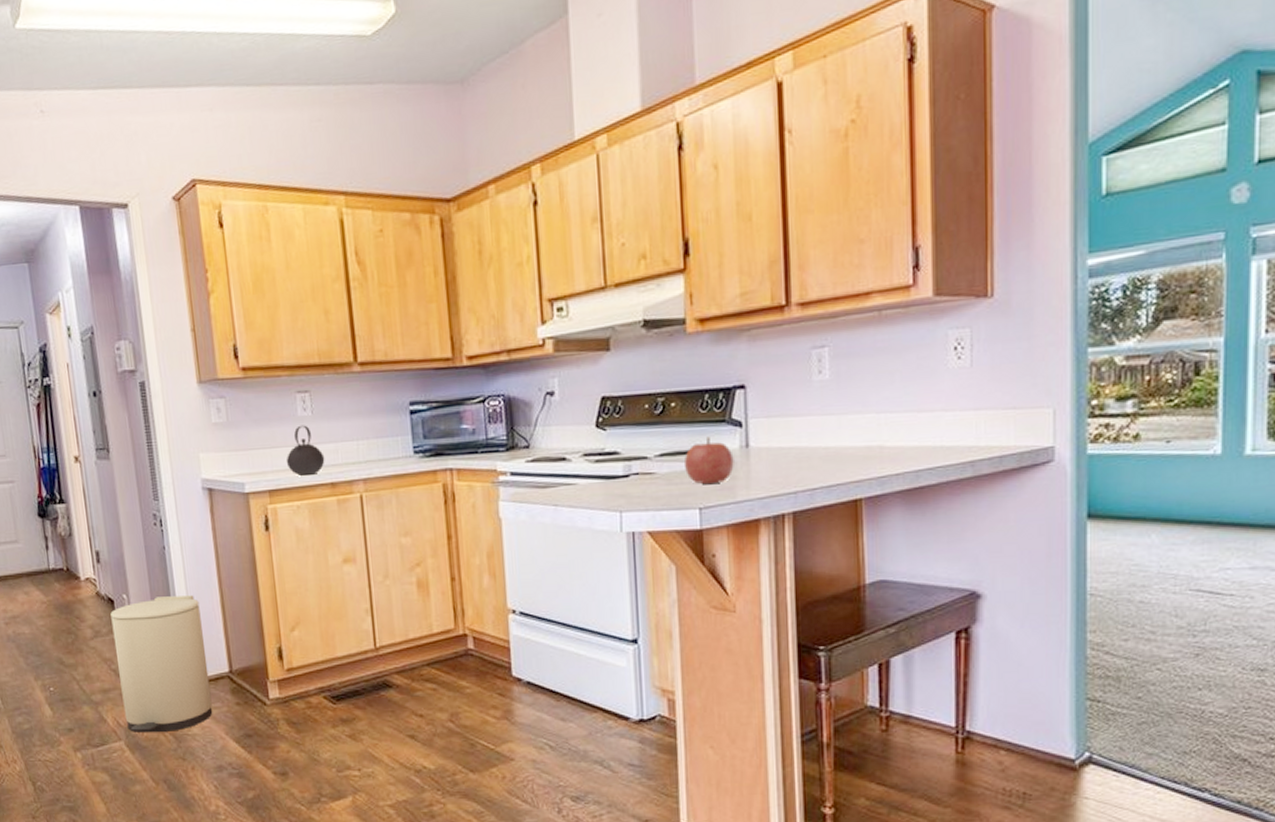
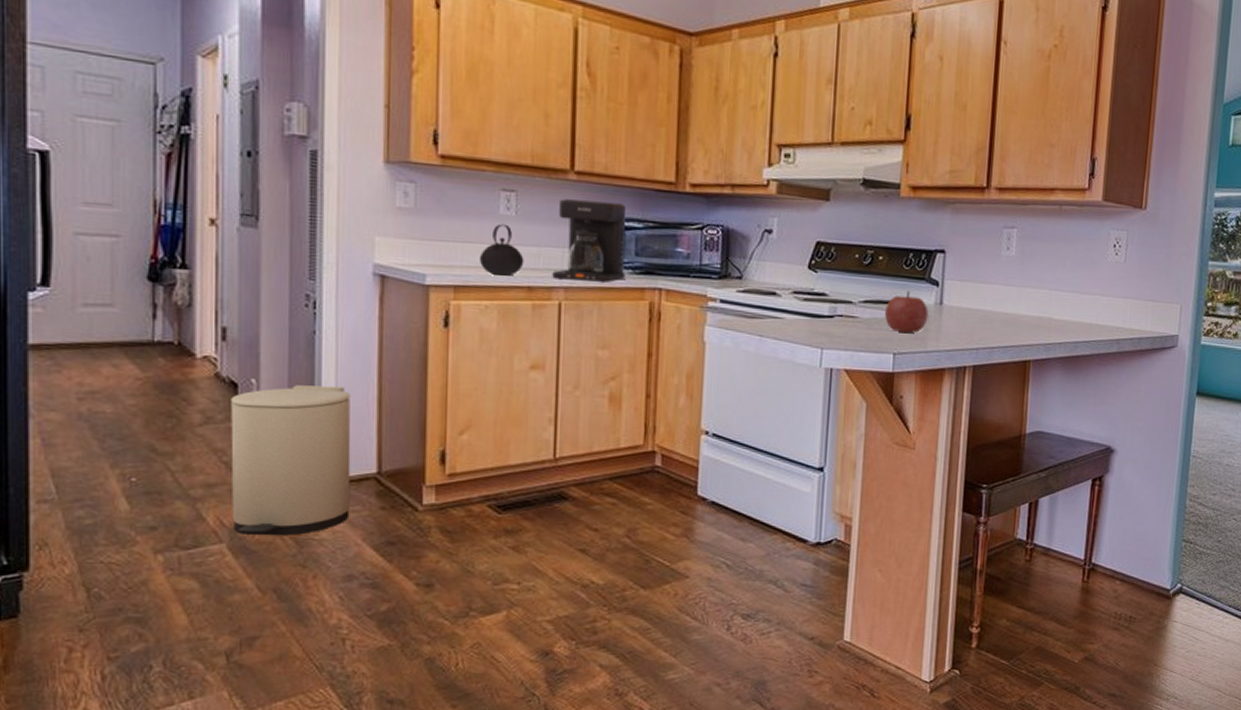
coffee maker: none [348,388,417,473] -> present [552,199,626,284]

